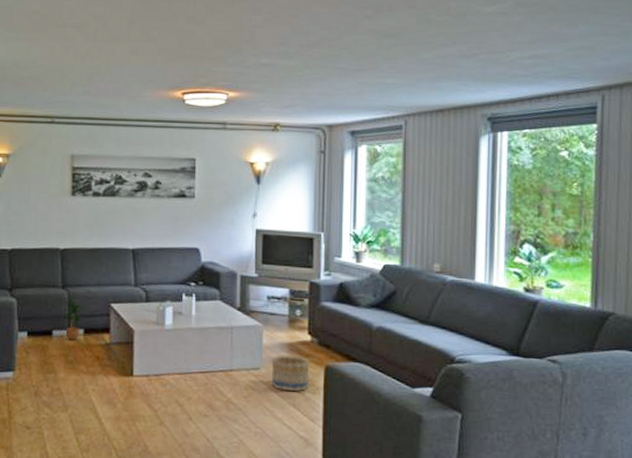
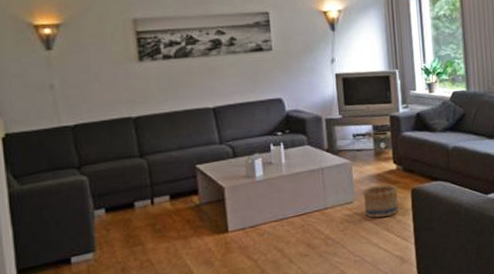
potted plant: present [62,297,85,341] -> none [143,164,169,209]

